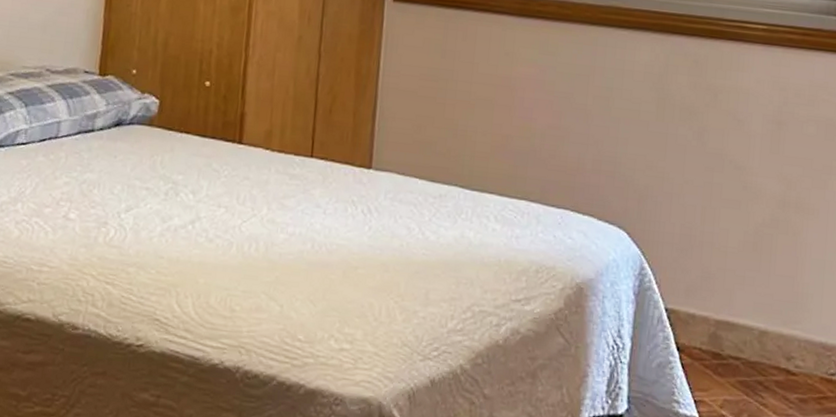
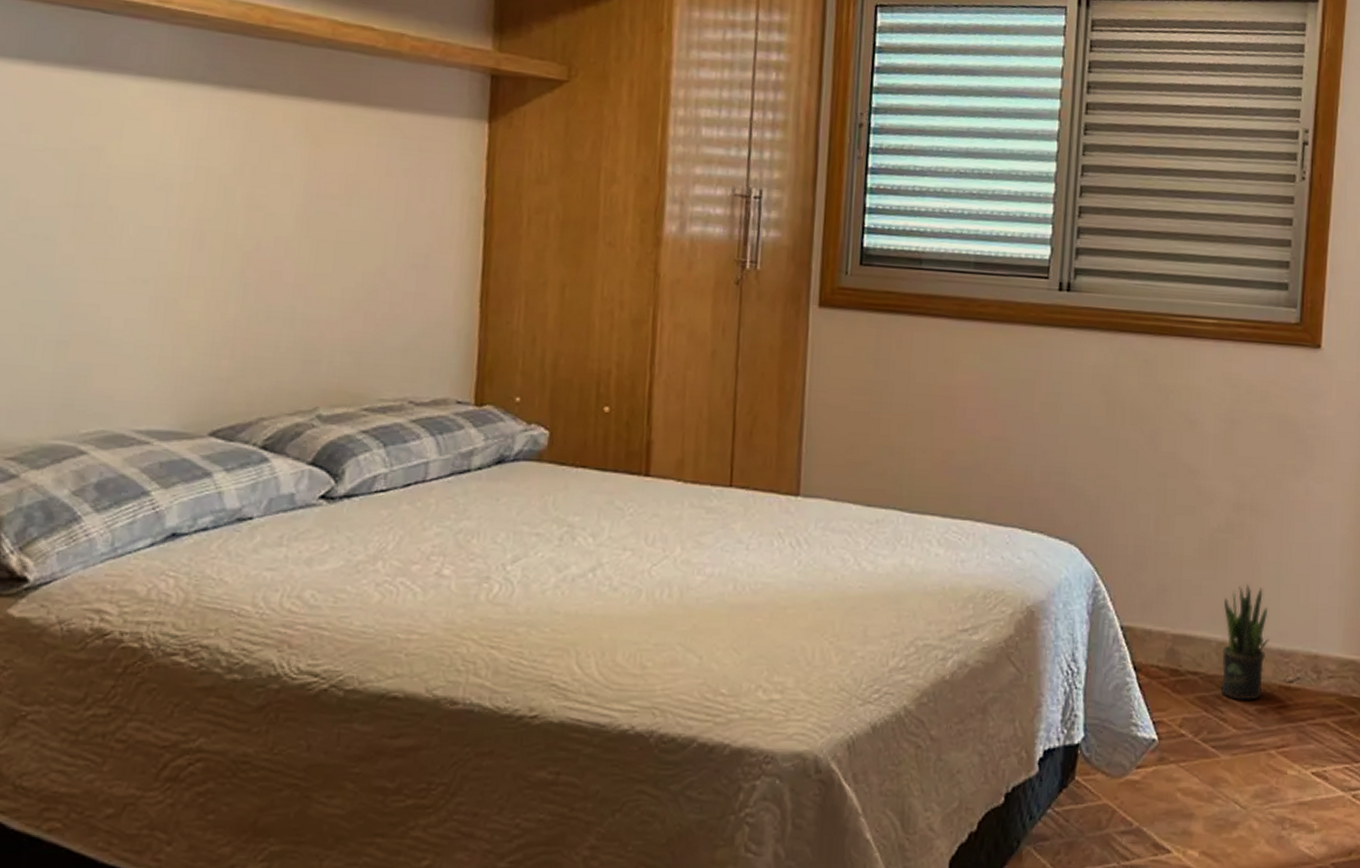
potted plant: none [761,277,812,389] -> present [1220,583,1270,700]

